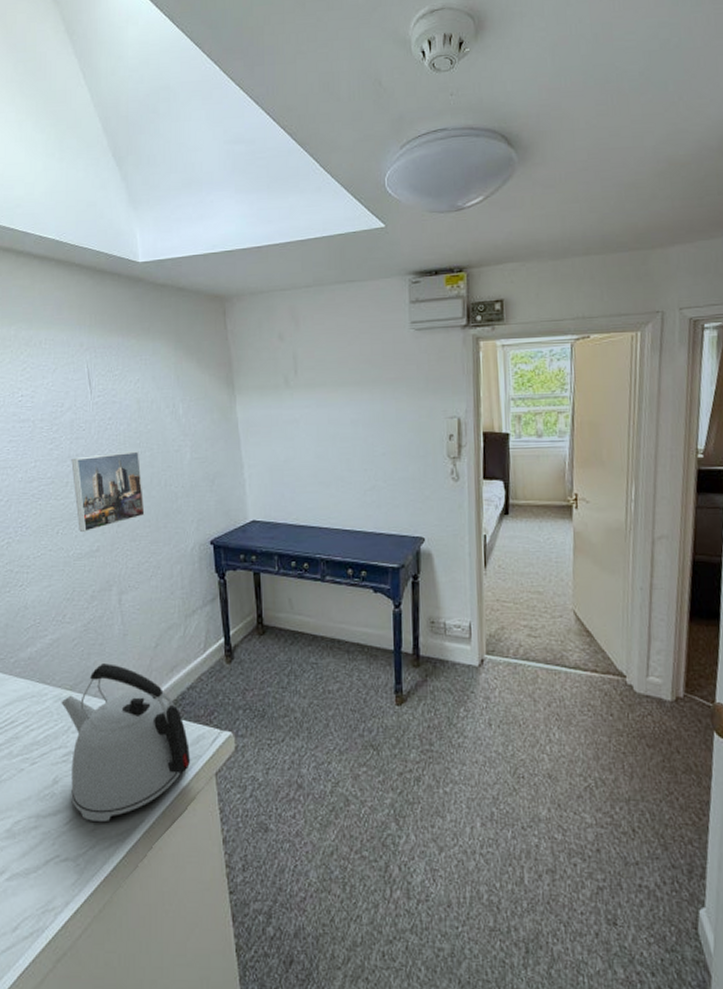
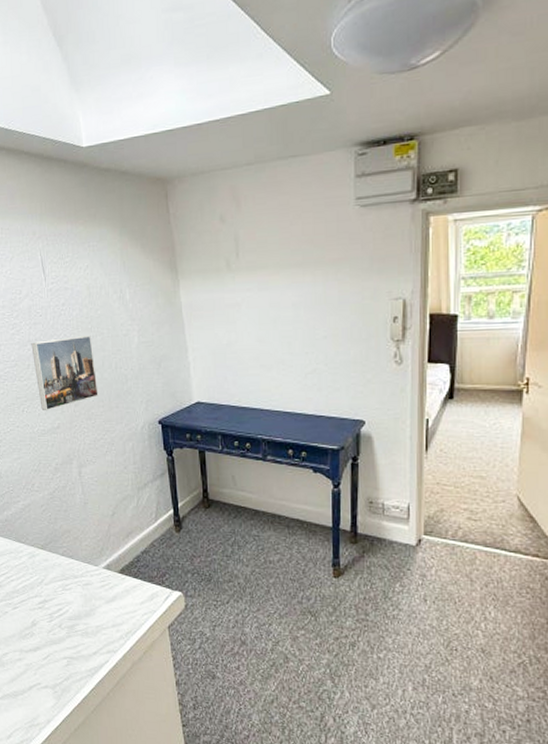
kettle: present [61,663,190,823] -> none [34,527,146,660]

